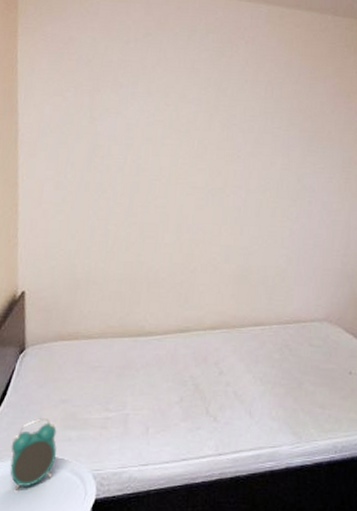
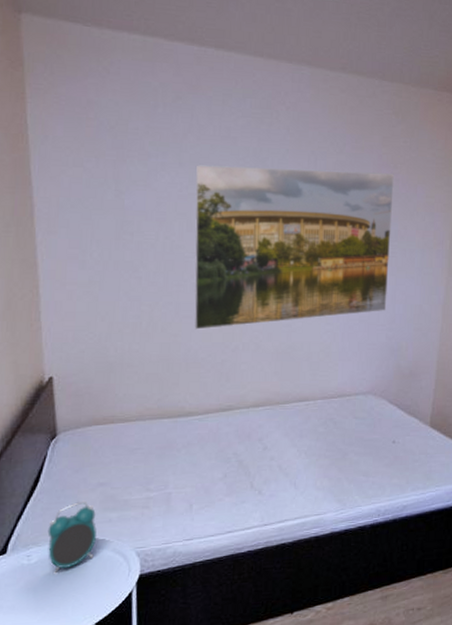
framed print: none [156,94,347,250] -> present [194,165,394,330]

